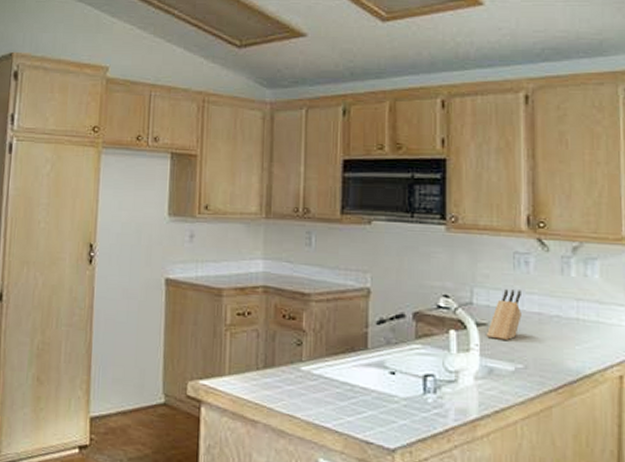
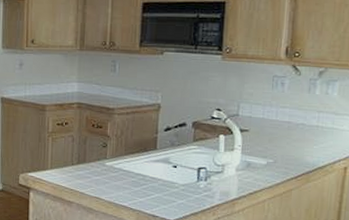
knife block: present [487,289,522,340] -> none [248,104,277,142]

